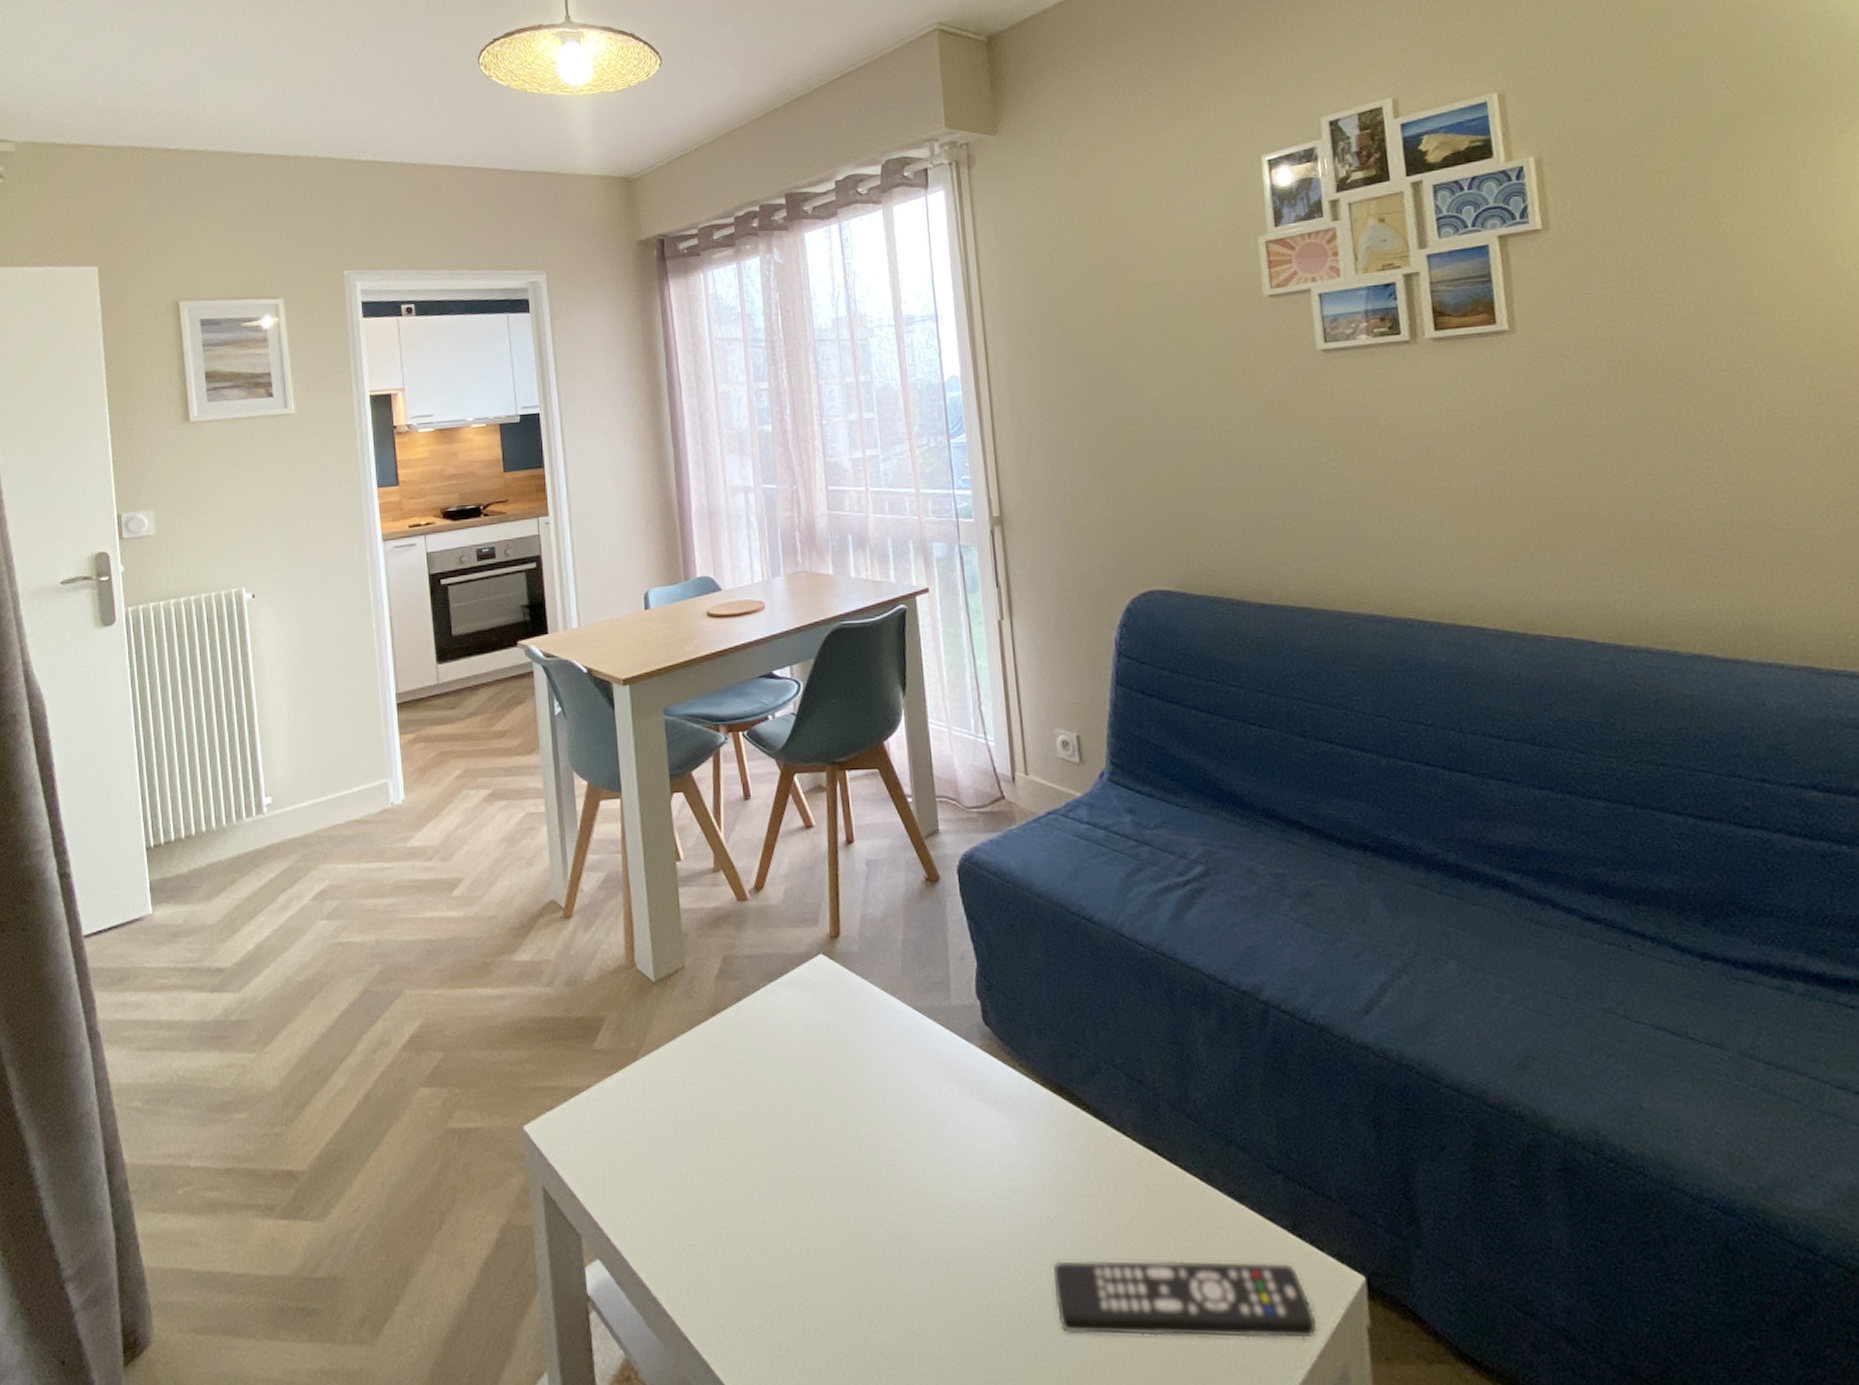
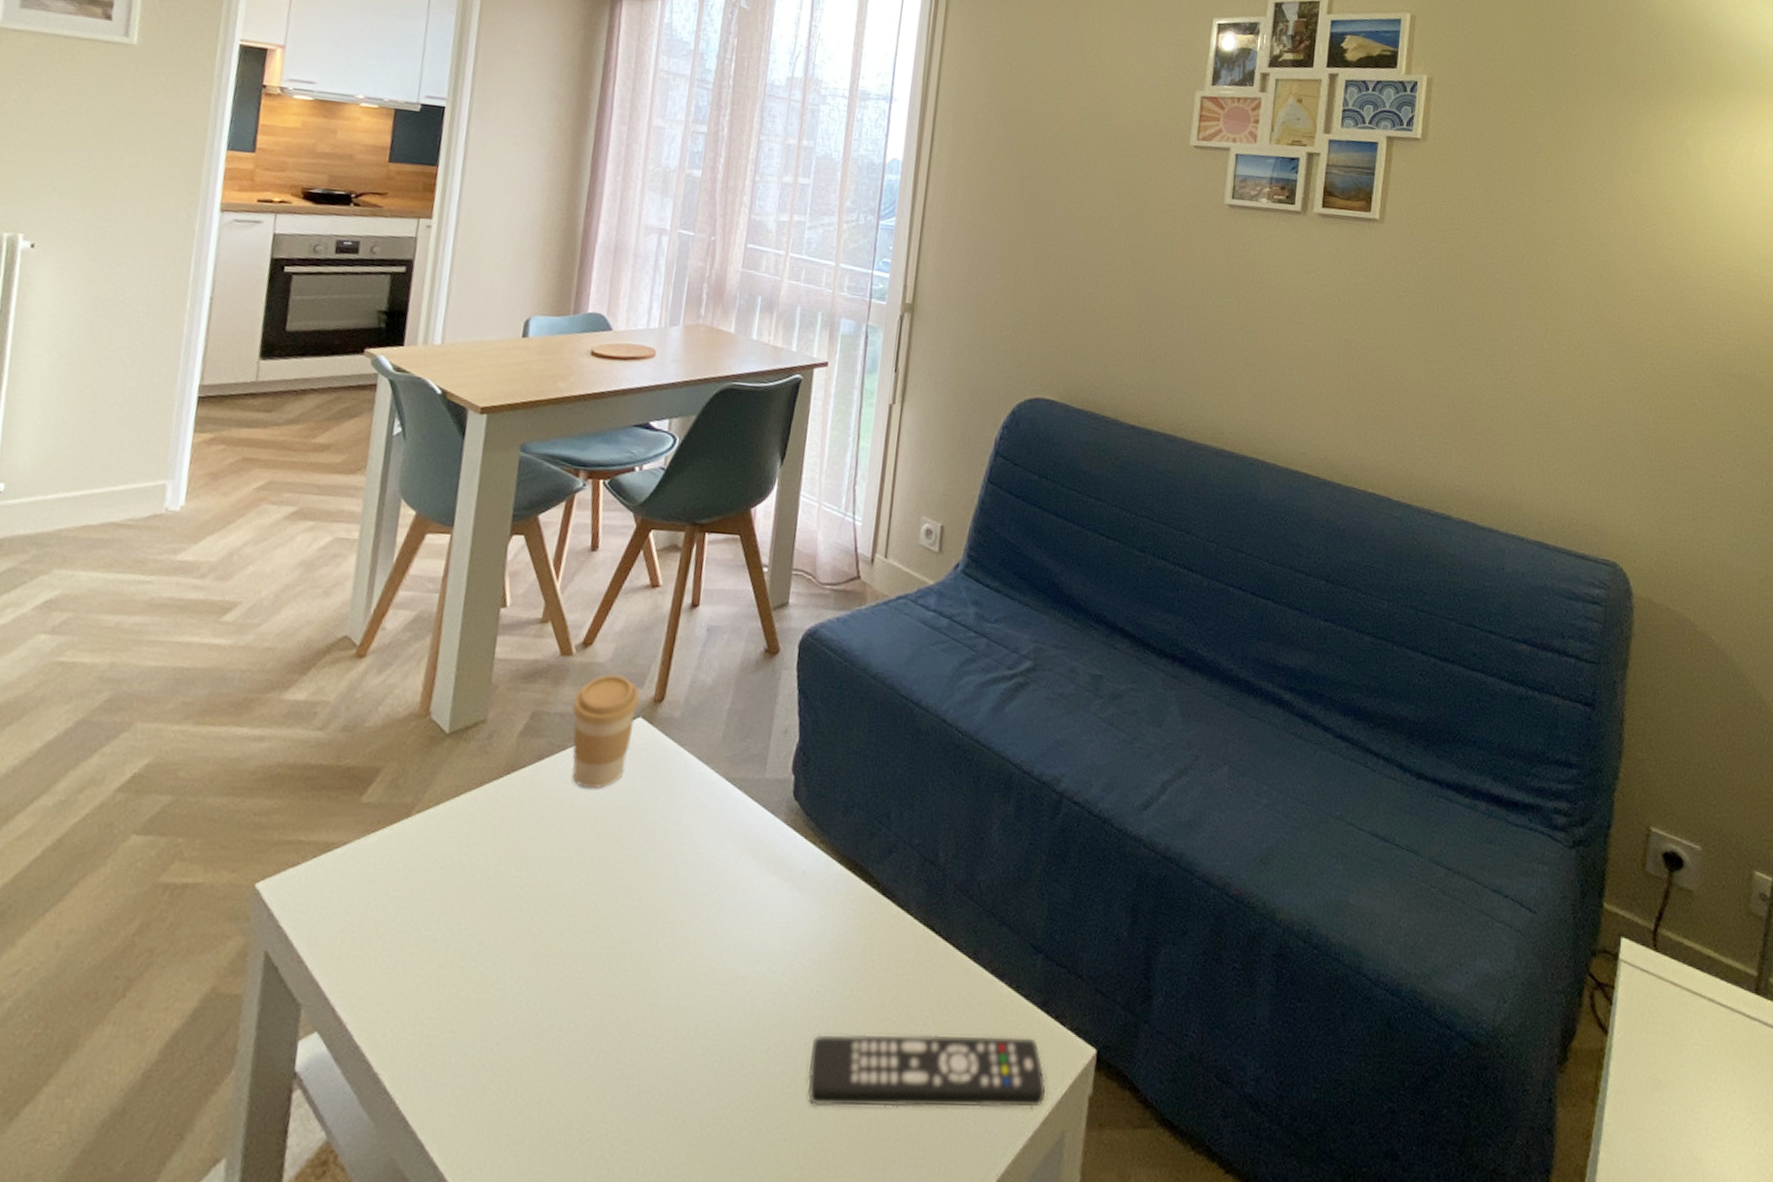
coffee cup: none [757,915,817,1026] -> present [572,674,640,790]

